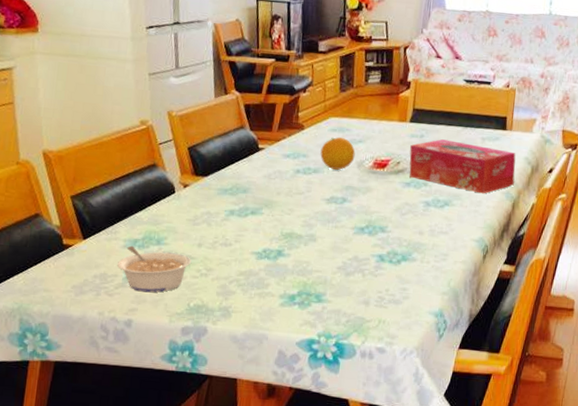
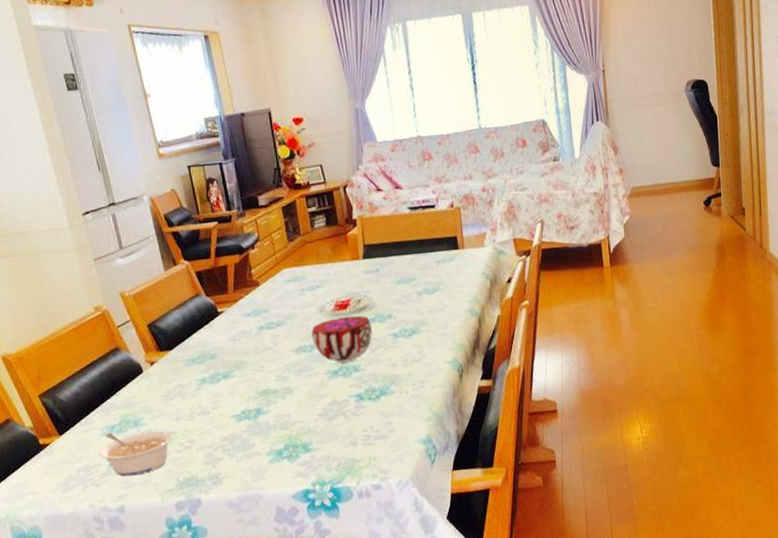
fruit: present [320,137,356,170] -> none [280,286,315,320]
decorative bowl: none [345,175,406,221] -> present [311,315,372,363]
tissue box: present [409,139,516,194] -> none [368,269,476,316]

